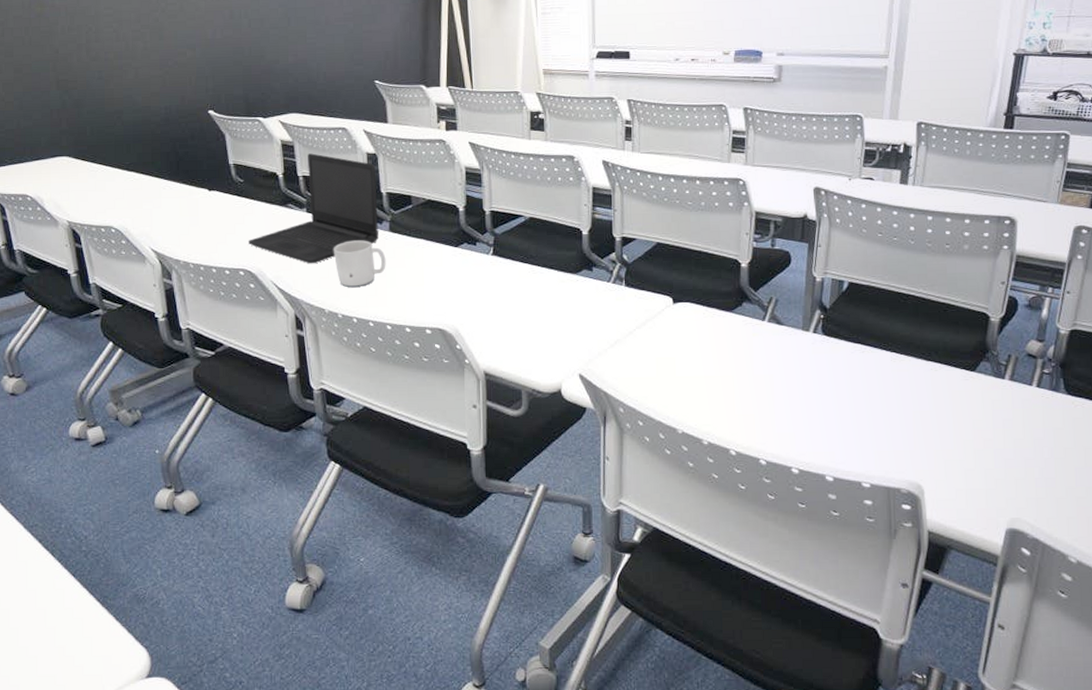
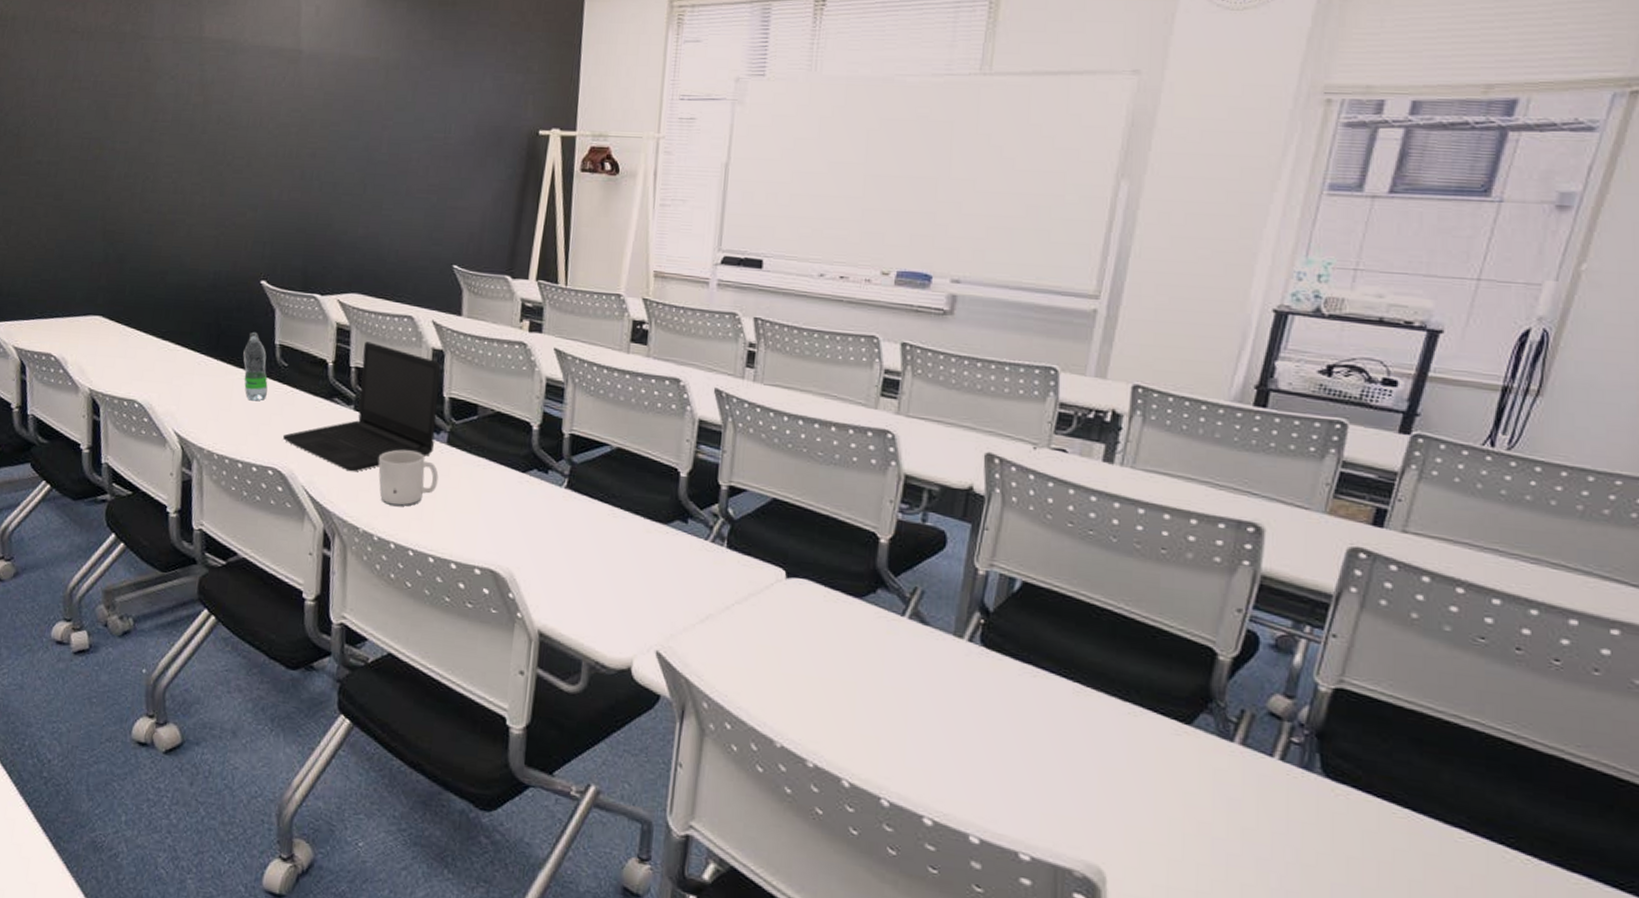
bottle: none [202,155,230,215] -> present [243,331,268,401]

